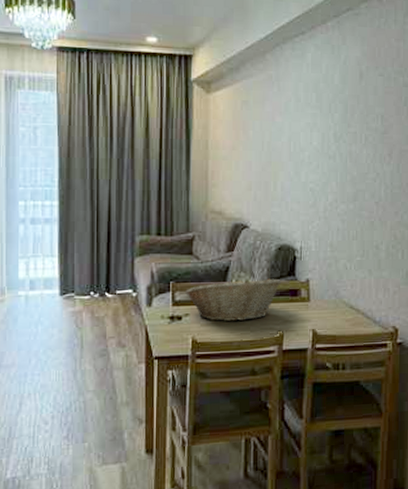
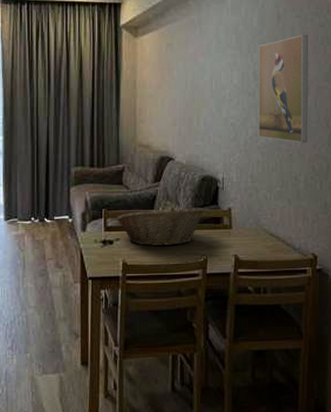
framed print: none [339,95,391,210] -> present [258,35,308,143]

